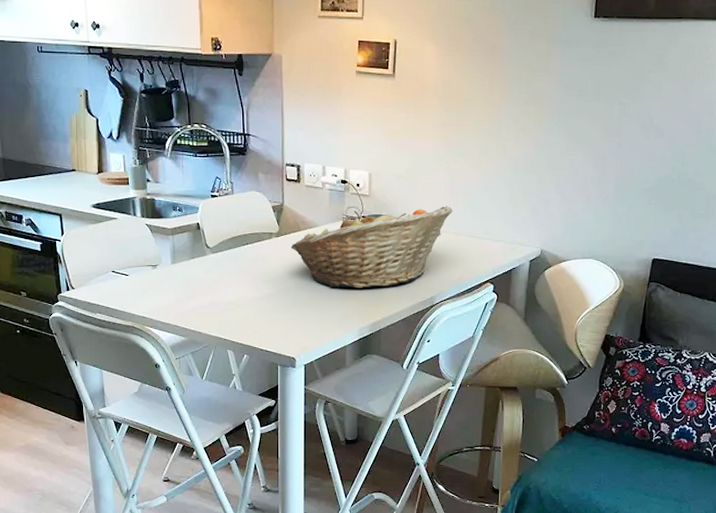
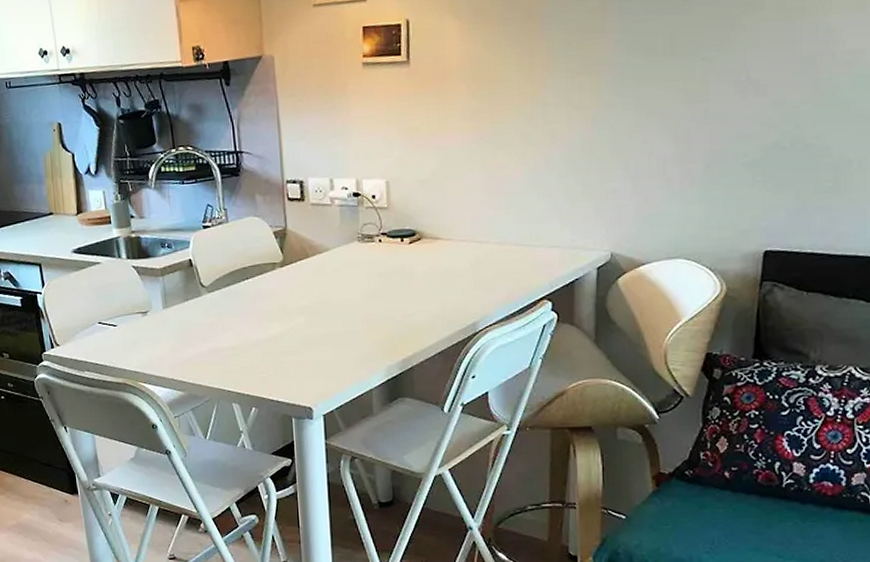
fruit basket: present [291,206,453,288] -> none [298,210,494,321]

